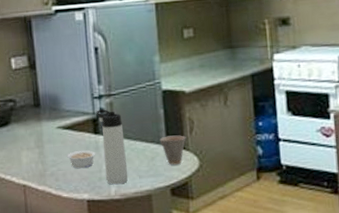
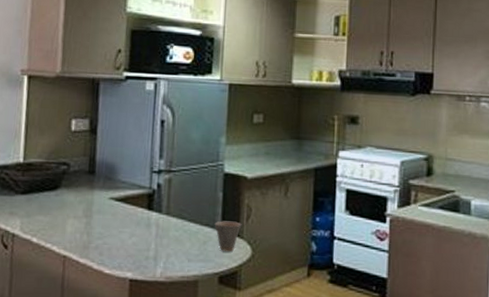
legume: present [67,150,96,169] -> none [115,225,147,245]
thermos bottle: present [96,109,128,185] -> none [153,185,179,266]

